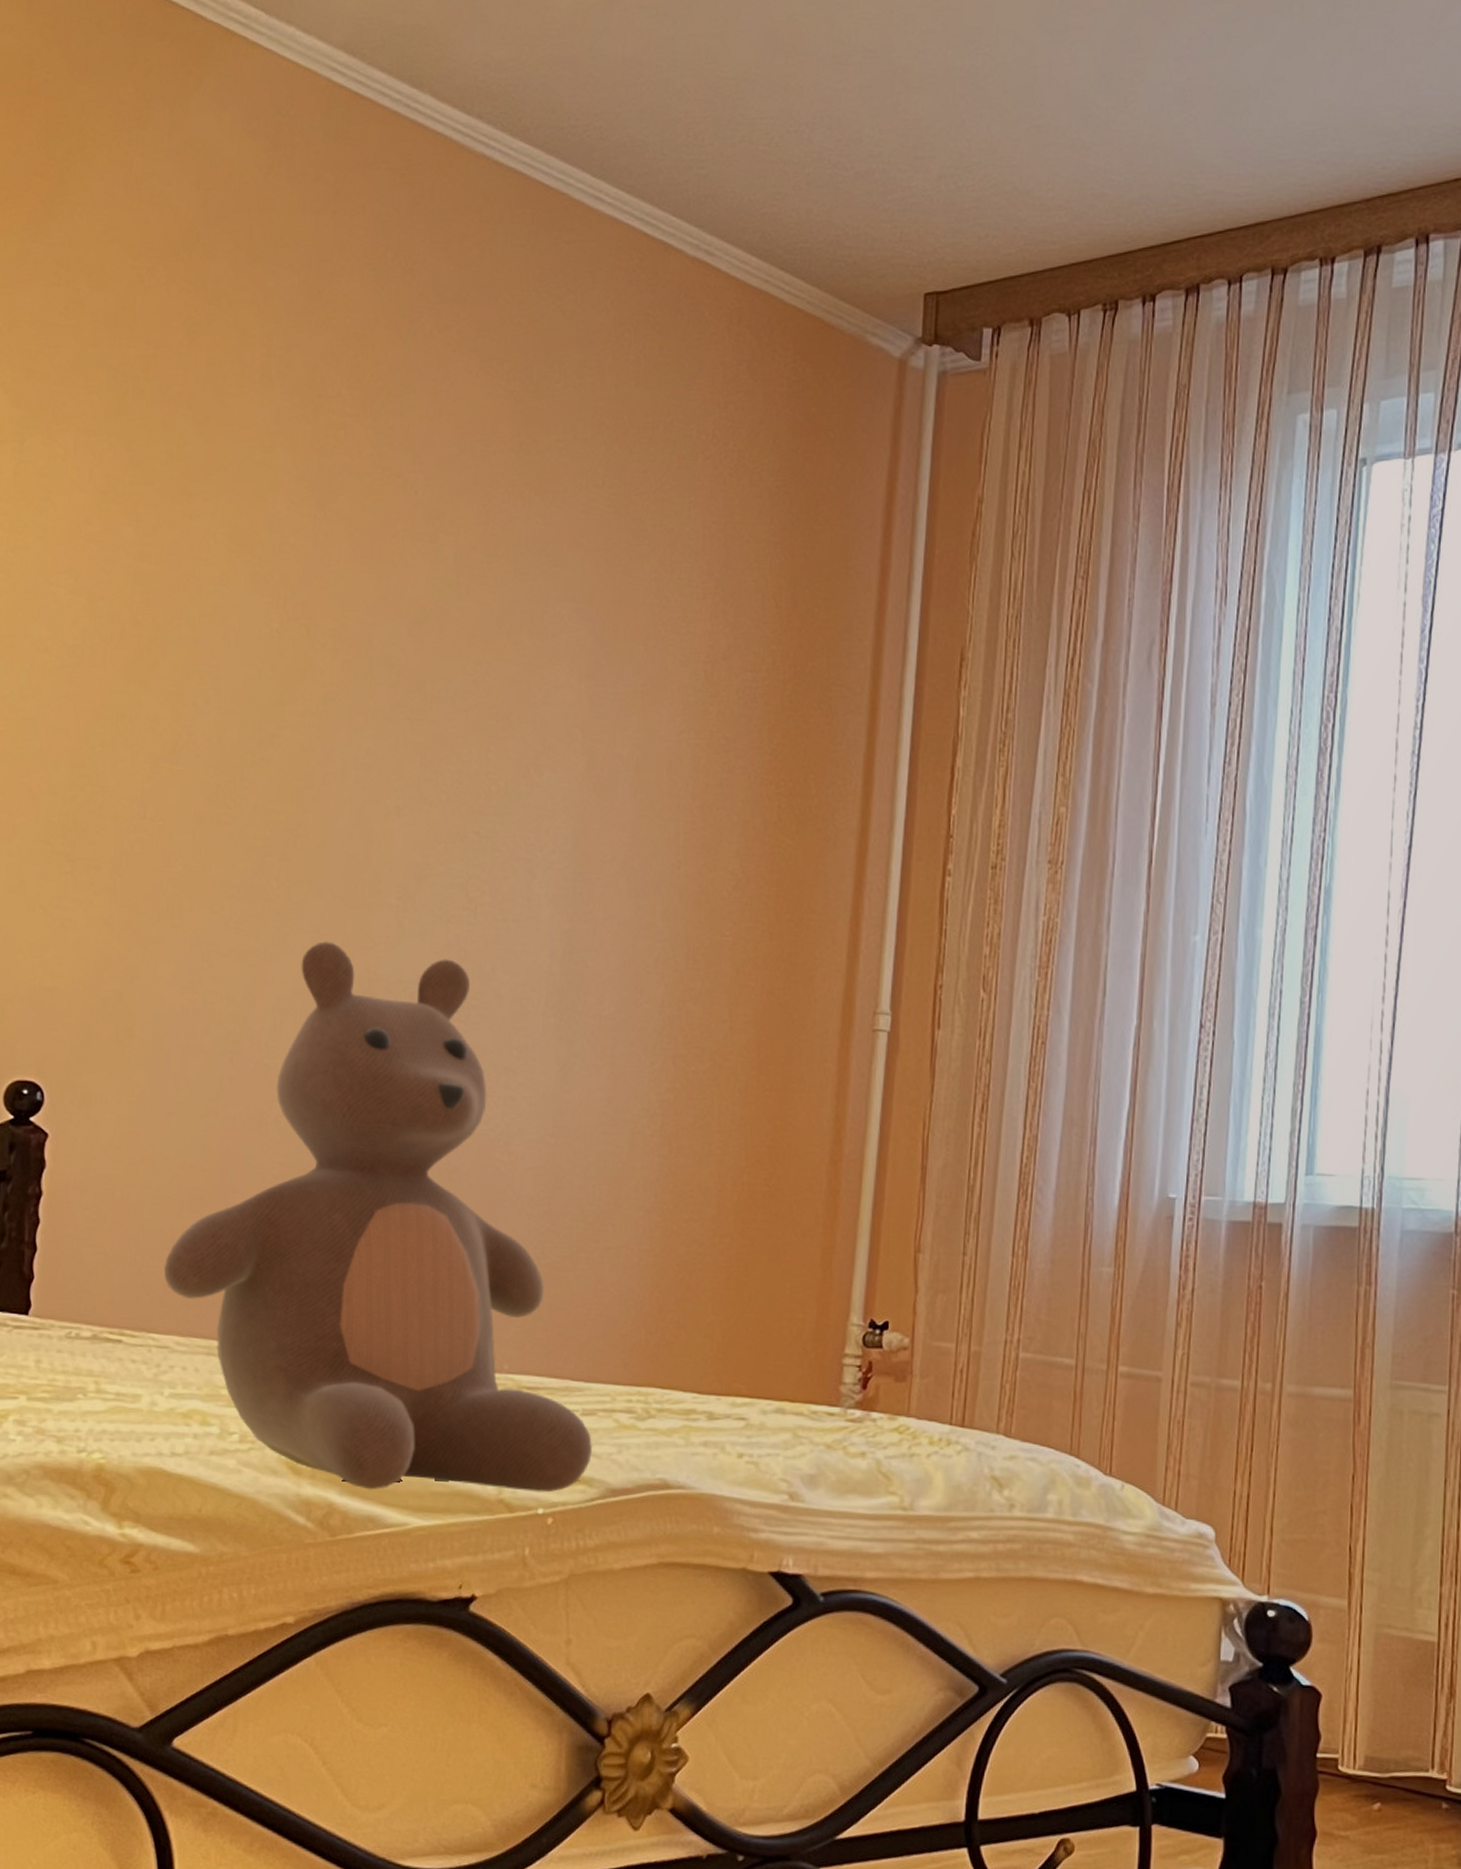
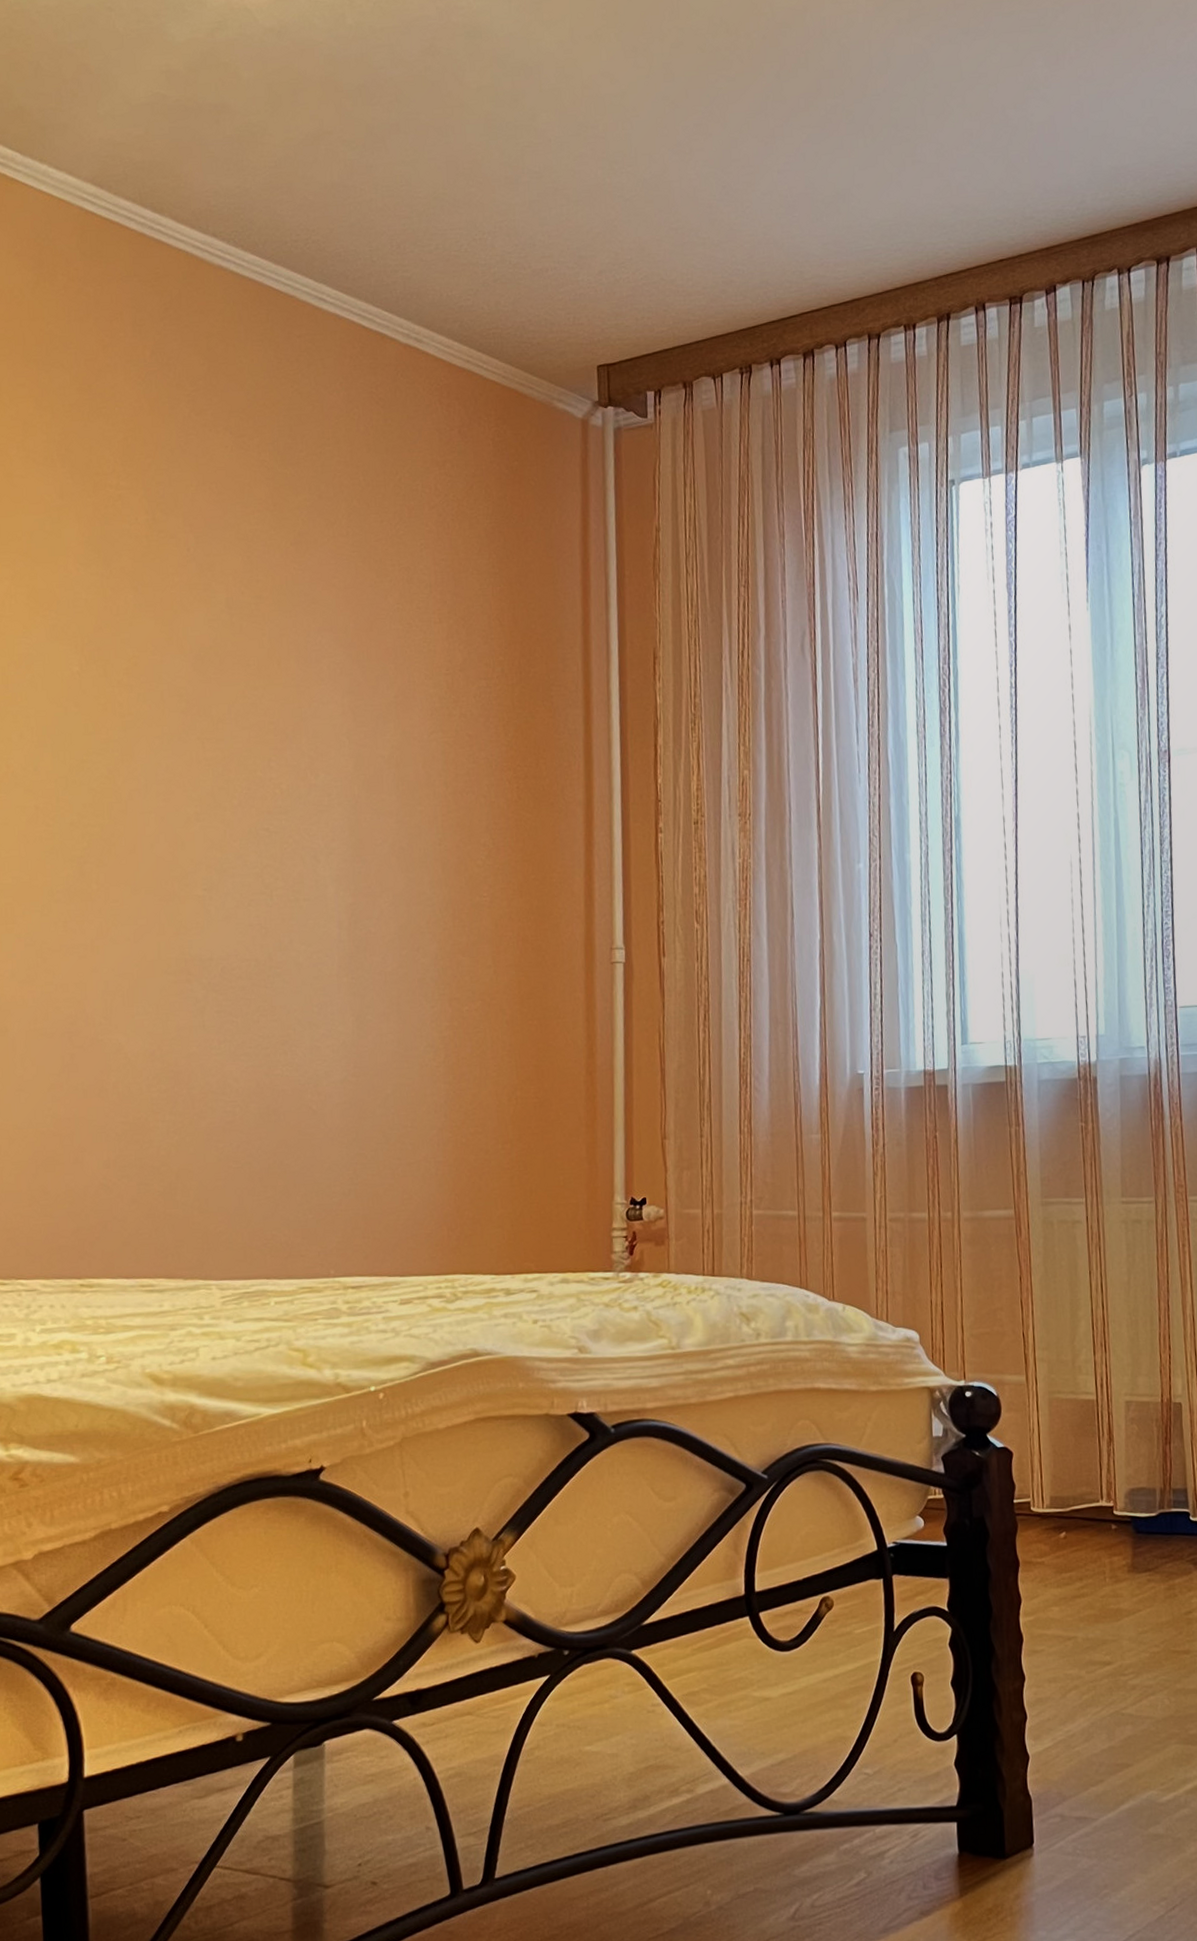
teddy bear: present [163,940,592,1493] -> none [25,930,412,1390]

